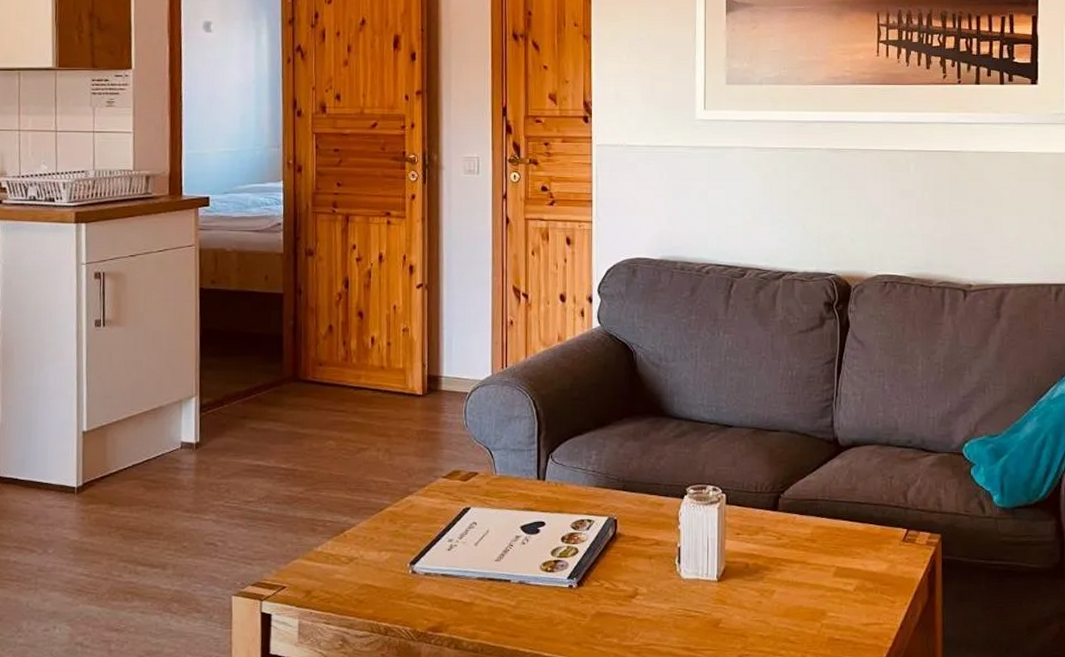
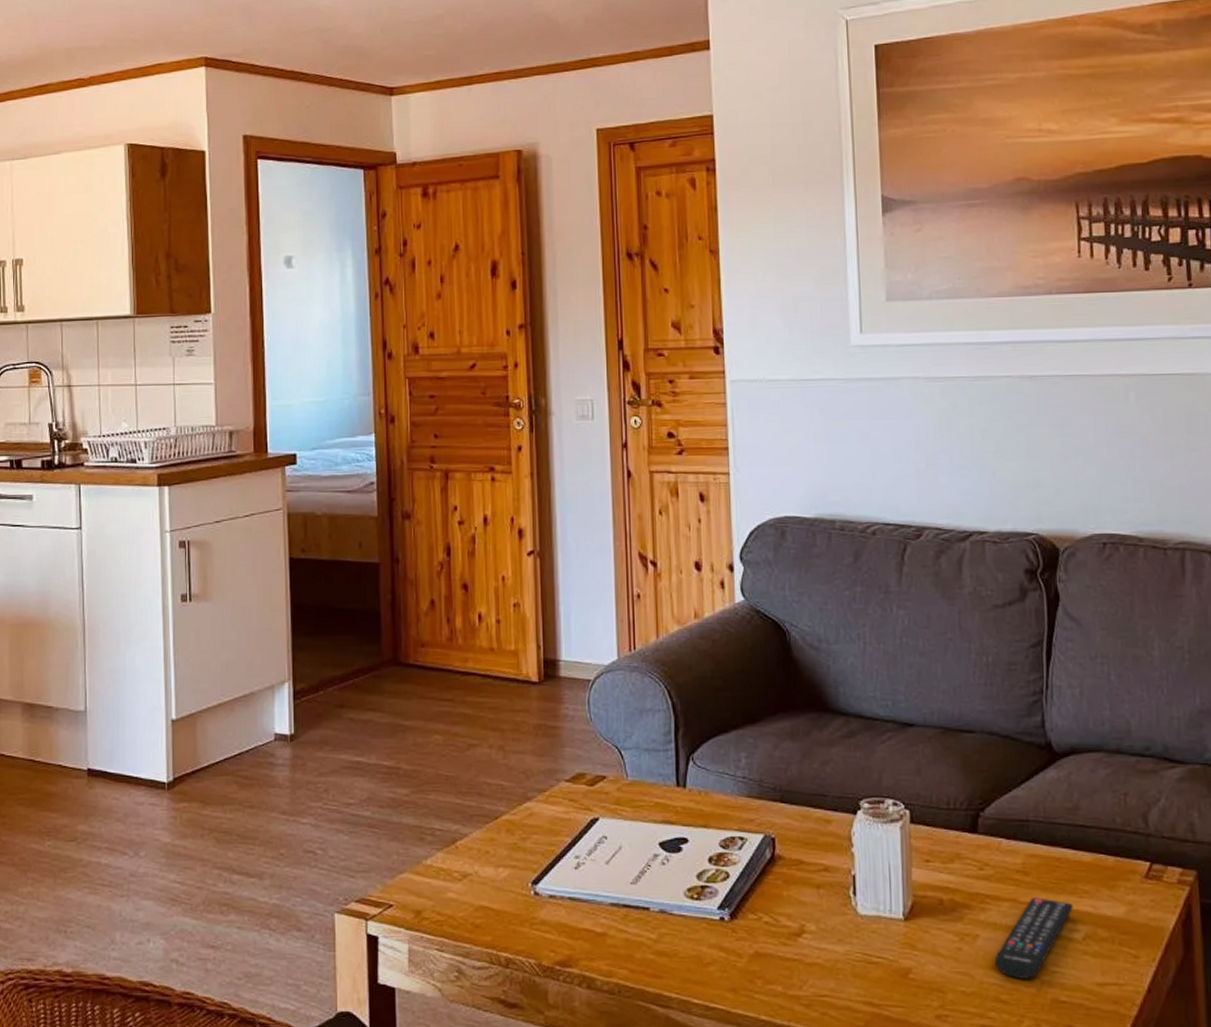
remote control: none [786,559,848,624] -> present [994,897,1073,979]

